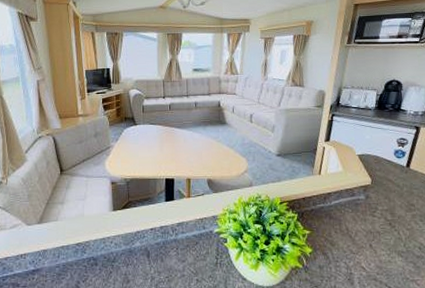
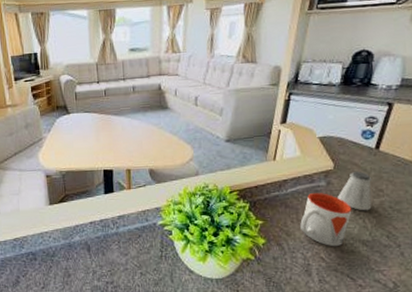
mug: none [343,206,388,257] -> present [300,193,352,247]
saltshaker: none [375,186,405,224] -> present [338,170,373,211]

